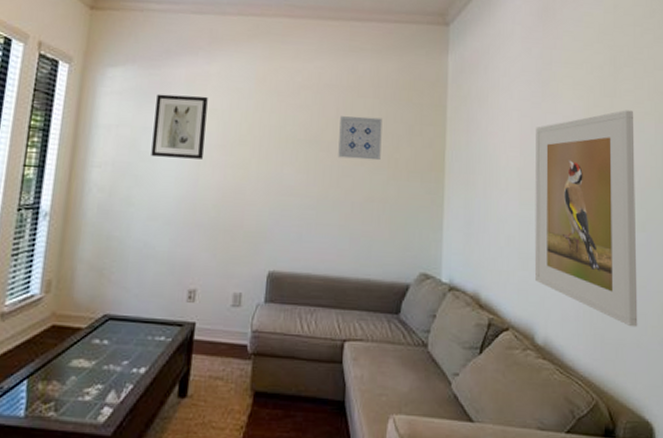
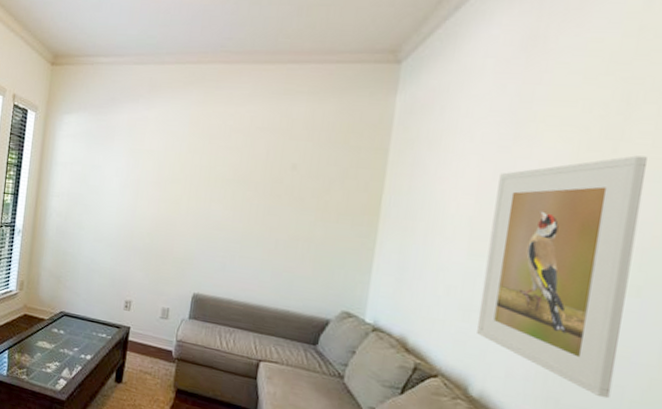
wall art: present [151,94,208,159] -> none [98,136,146,194]
wall art: present [338,116,383,161] -> none [265,158,315,202]

